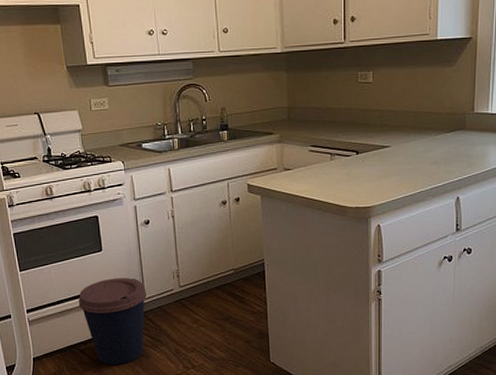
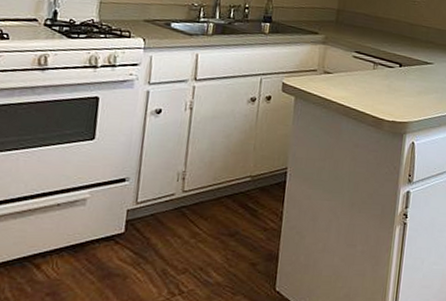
coffee cup: present [78,278,146,366] -> none [46,174,140,287]

